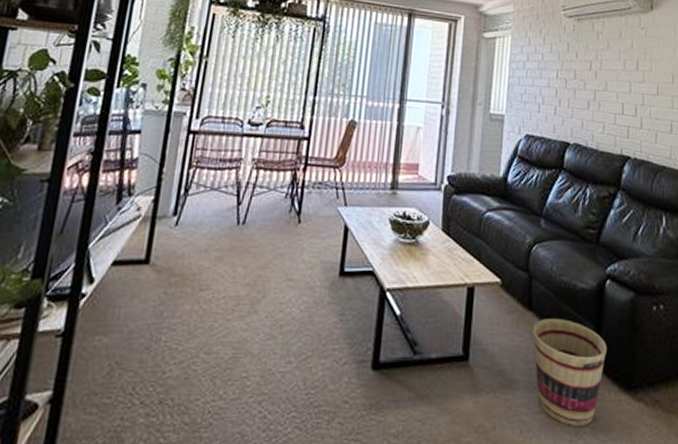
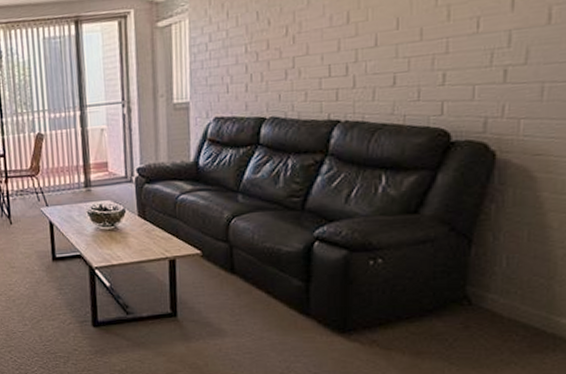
basket: present [532,318,608,426] -> none [237,279,318,362]

